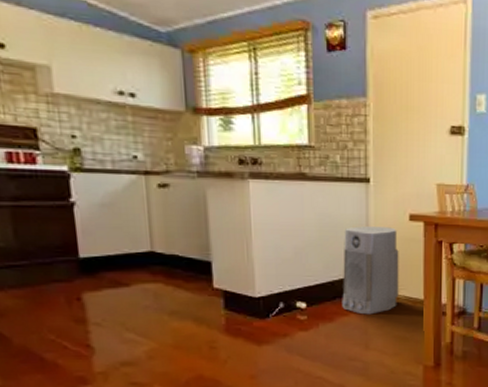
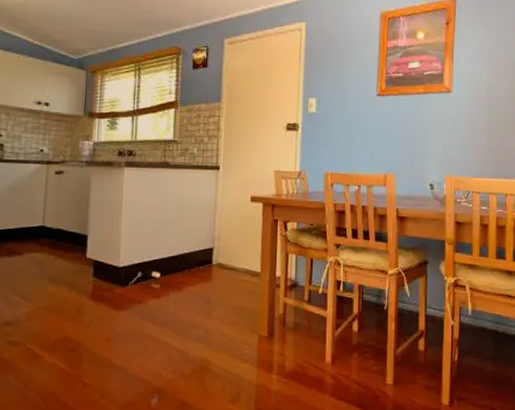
air purifier: present [342,226,399,315] -> none [190,206,241,285]

